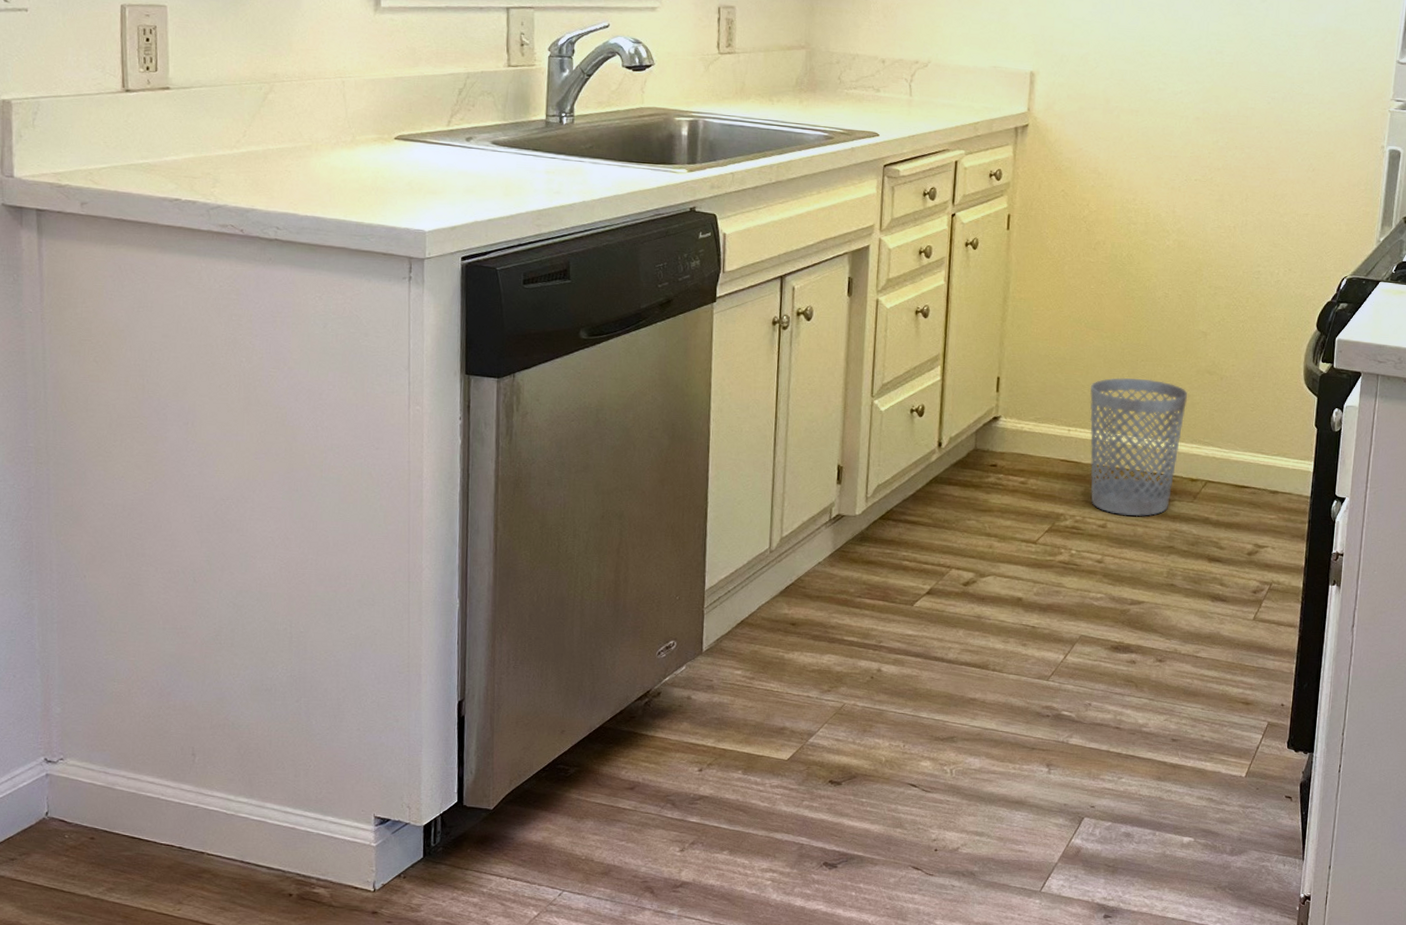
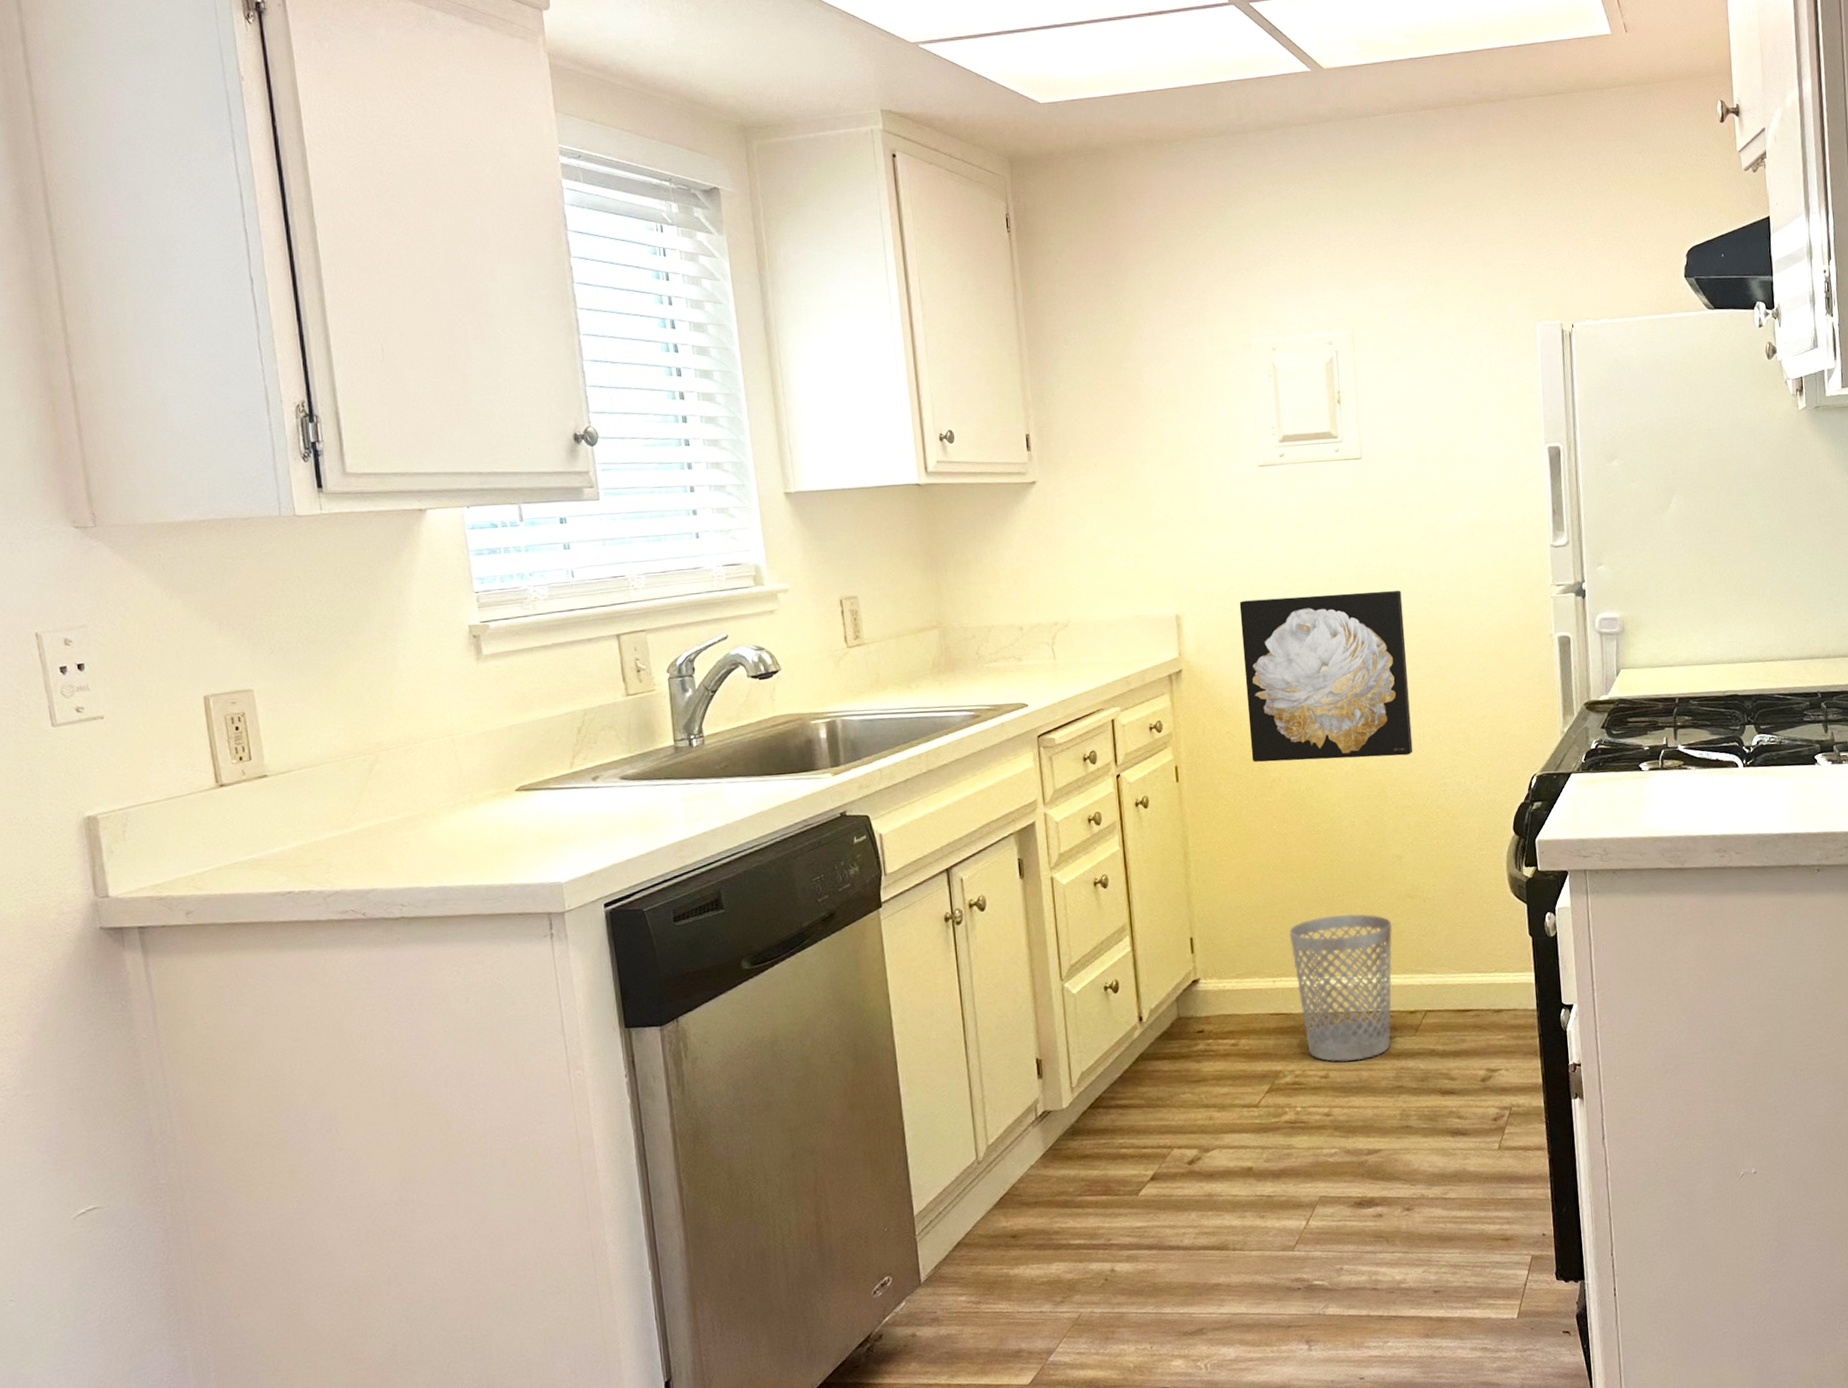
wall art: none [1081,68,1247,239] -> present [1239,591,1413,763]

